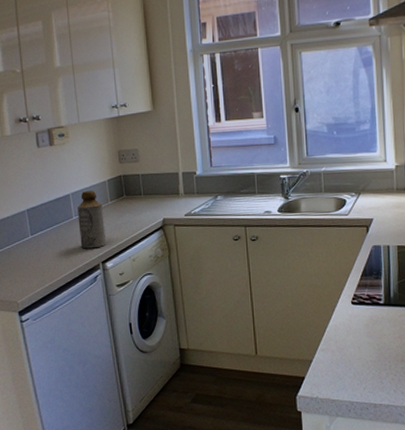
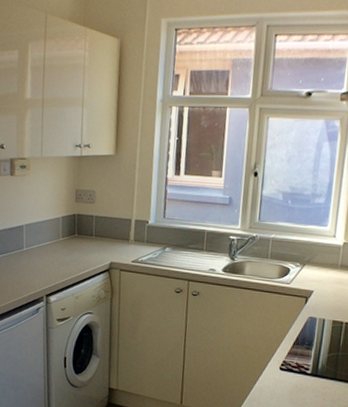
bottle: present [77,190,107,249] -> none [27,224,54,281]

